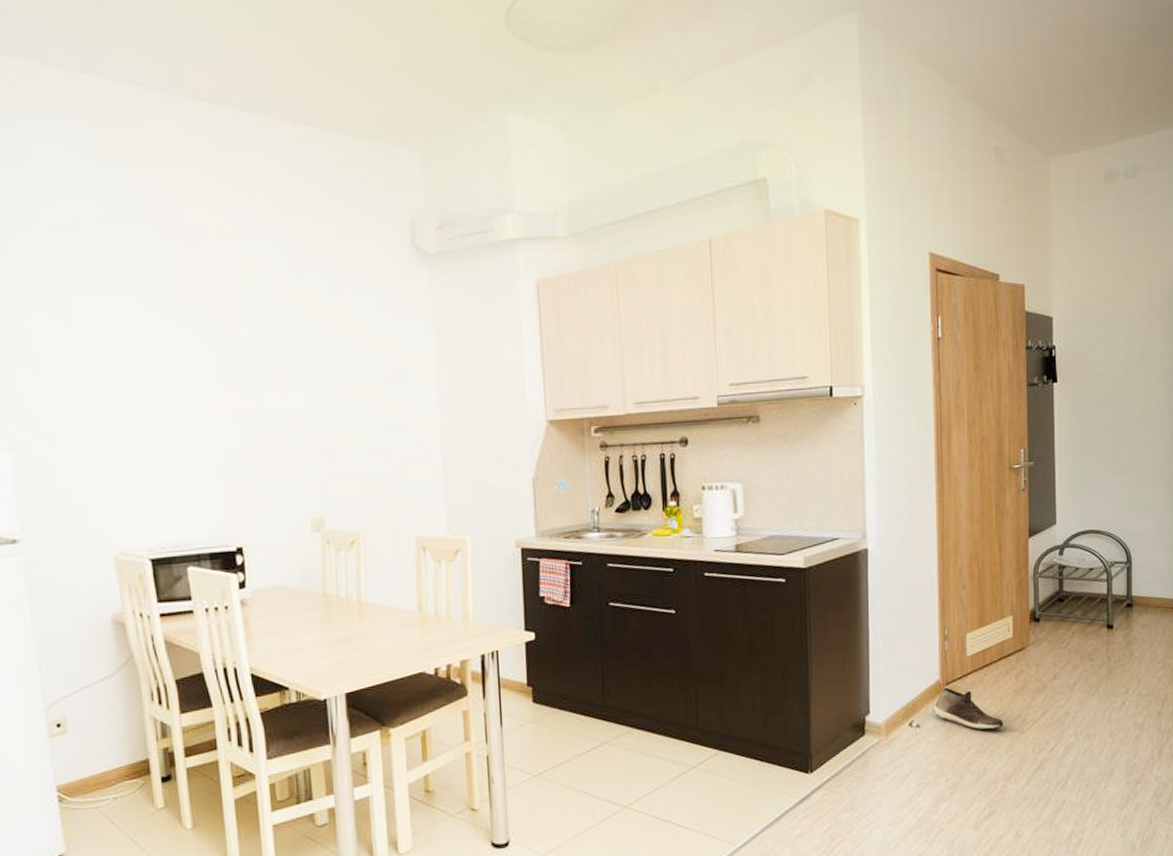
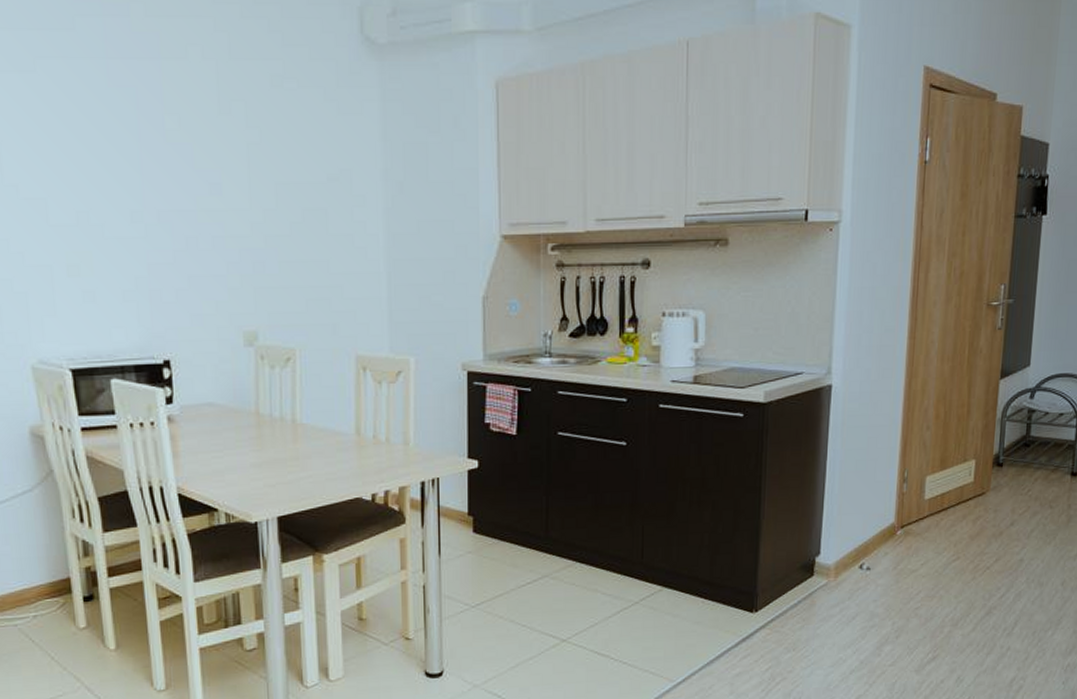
shoe: present [933,687,1003,730] -> none [885,530,955,575]

